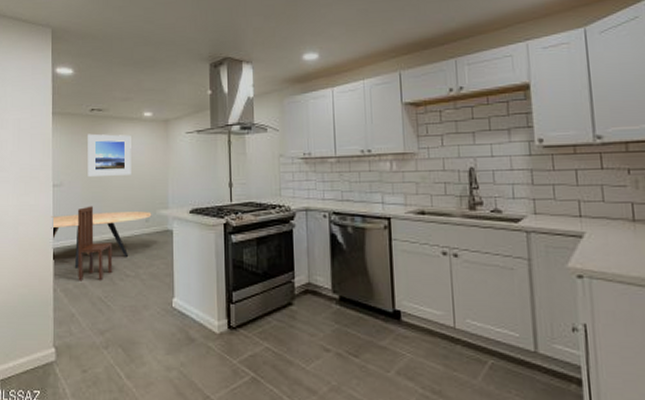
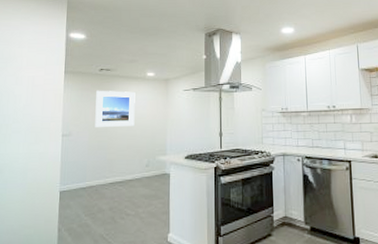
dining table: present [51,211,152,268] -> none [58,158,152,209]
chair: present [78,206,113,281] -> none [82,153,115,221]

